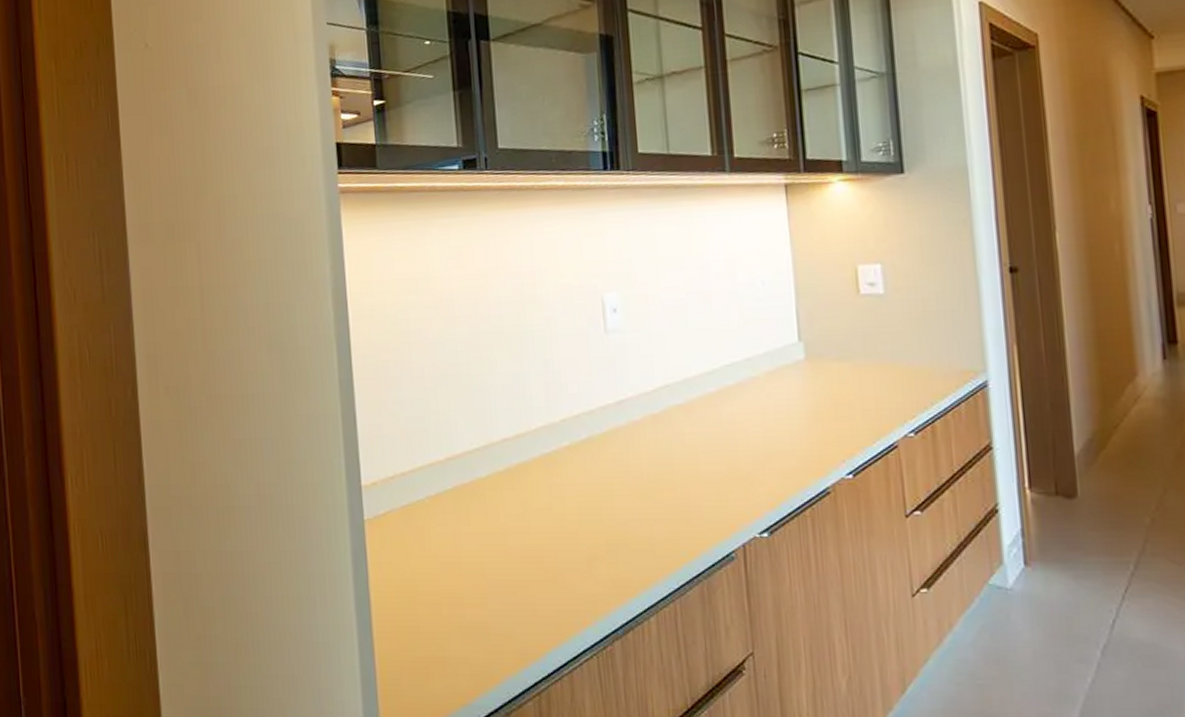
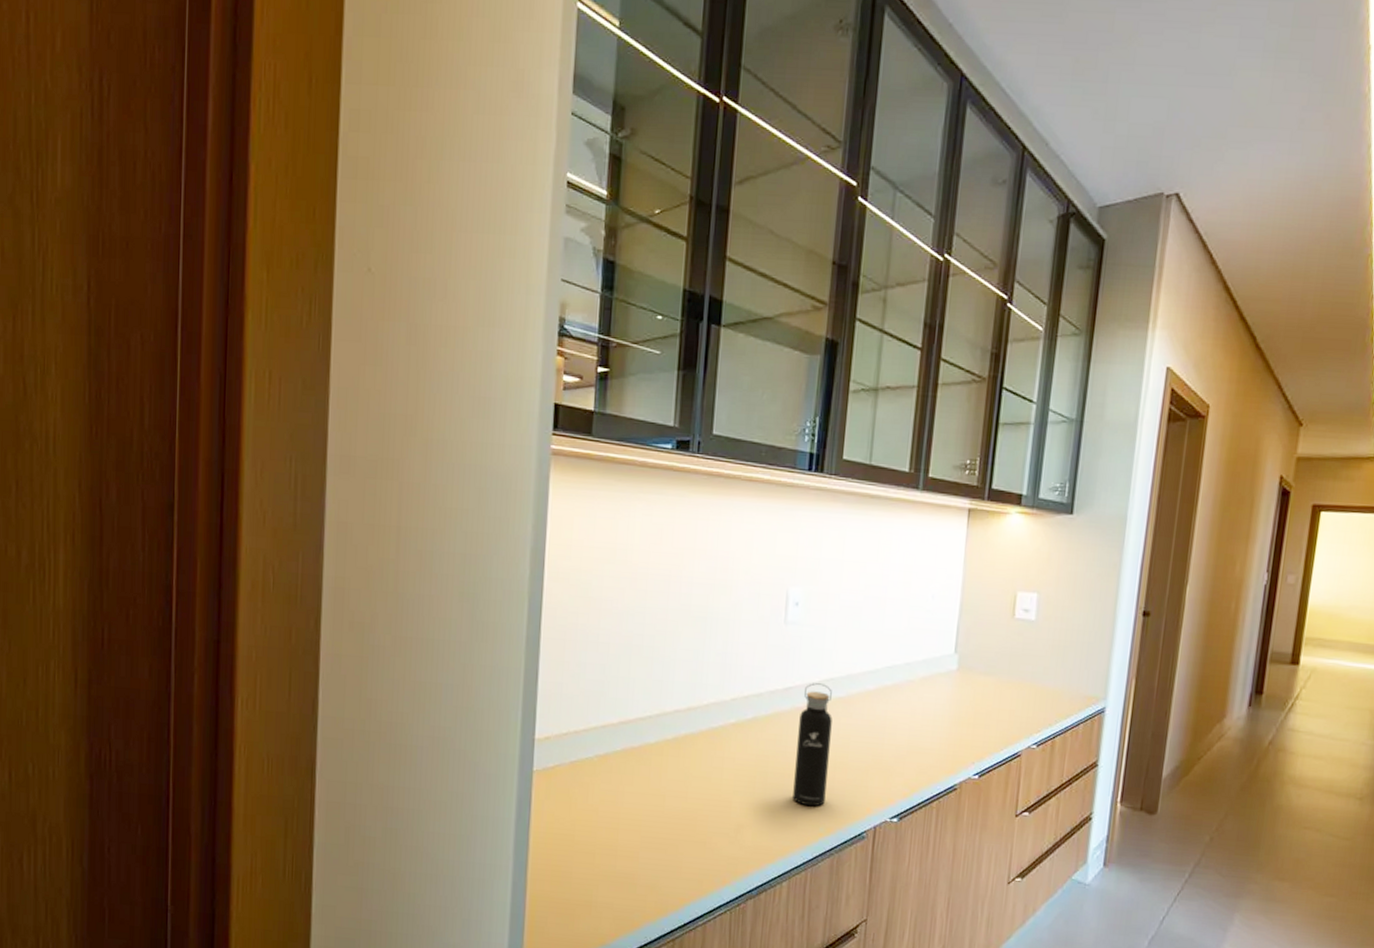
water bottle: none [638,392,682,529] -> present [792,683,833,807]

